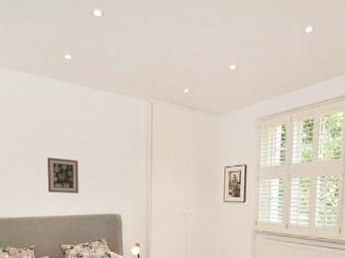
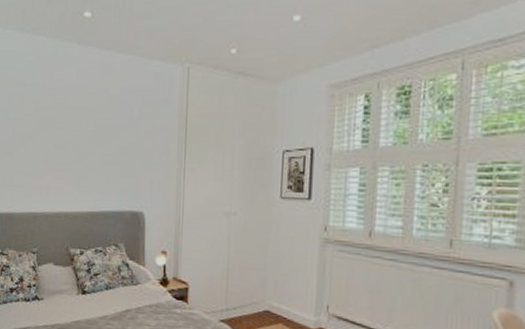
picture frame: present [47,157,79,193] -> none [56,138,95,184]

